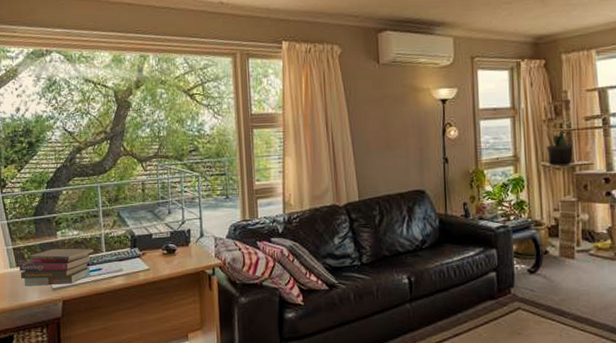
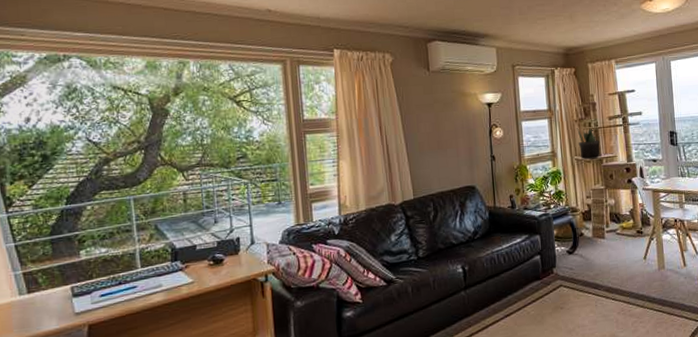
books: present [19,248,94,286] -> none [31,266,127,314]

